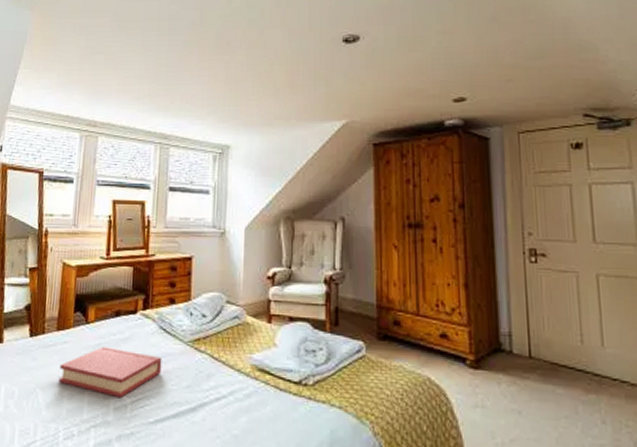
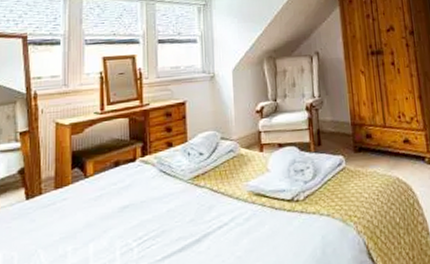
hardback book: present [58,347,162,398] -> none [61,196,165,243]

